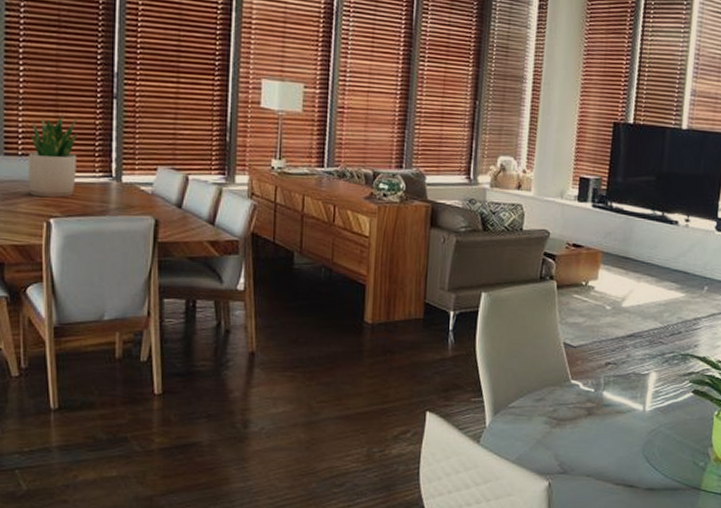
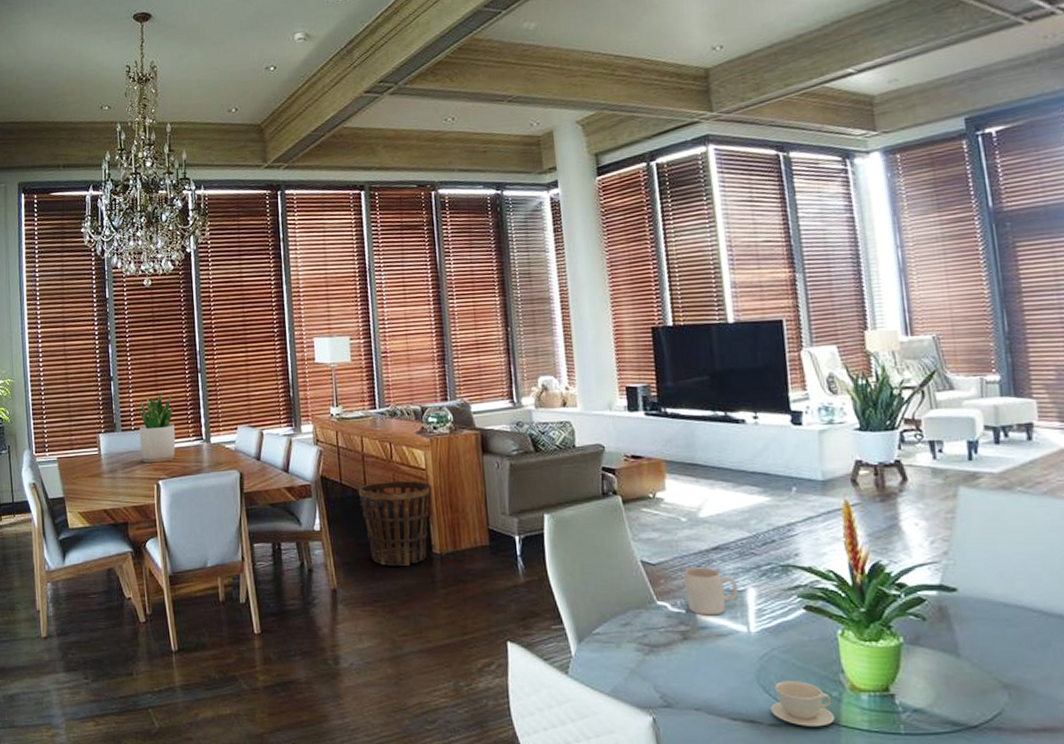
basket: none [292,246,371,333] -> present [358,481,431,566]
mug: none [596,351,642,395] -> present [683,567,738,616]
teacup: none [648,453,698,491] -> present [770,681,835,727]

